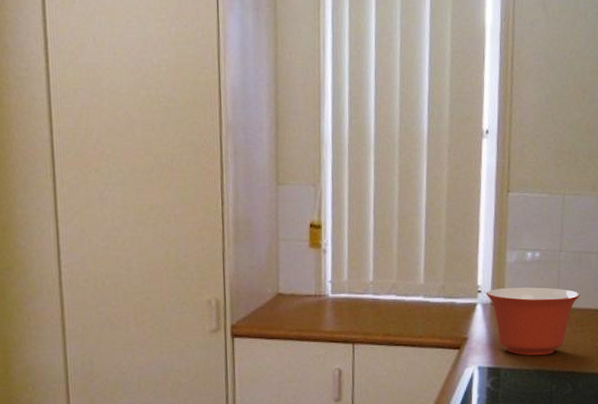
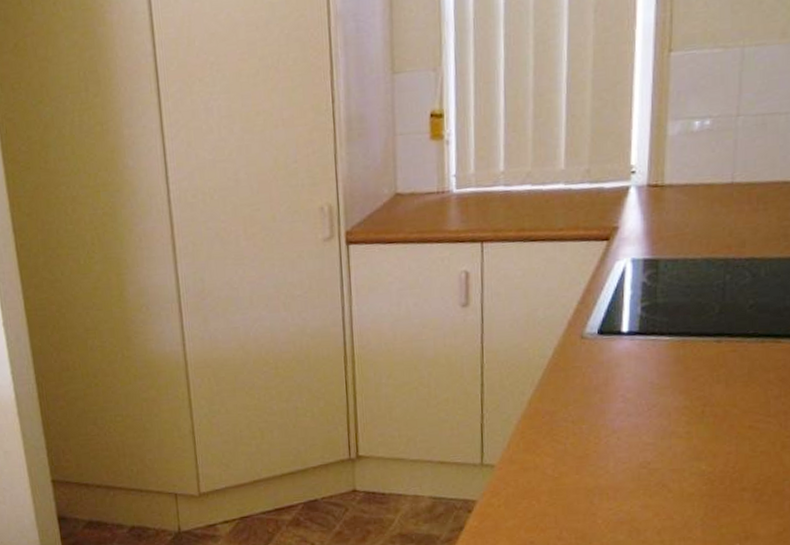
mixing bowl: present [486,287,580,356] -> none [642,160,764,243]

